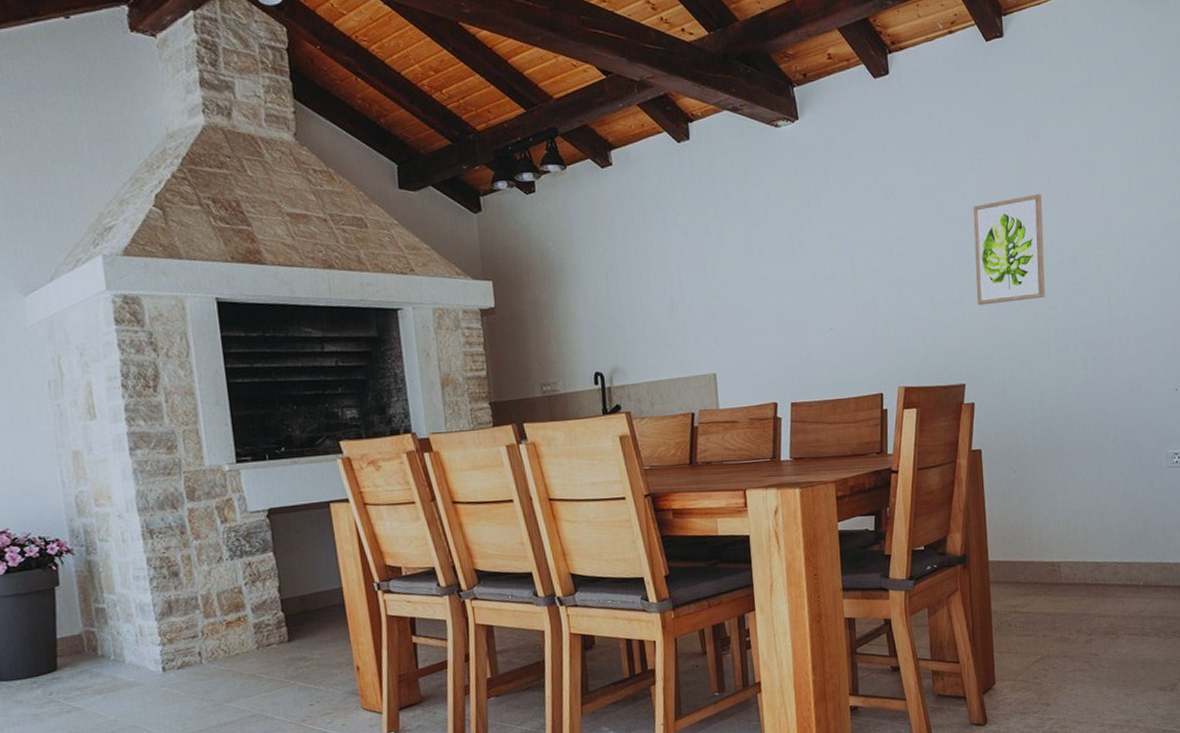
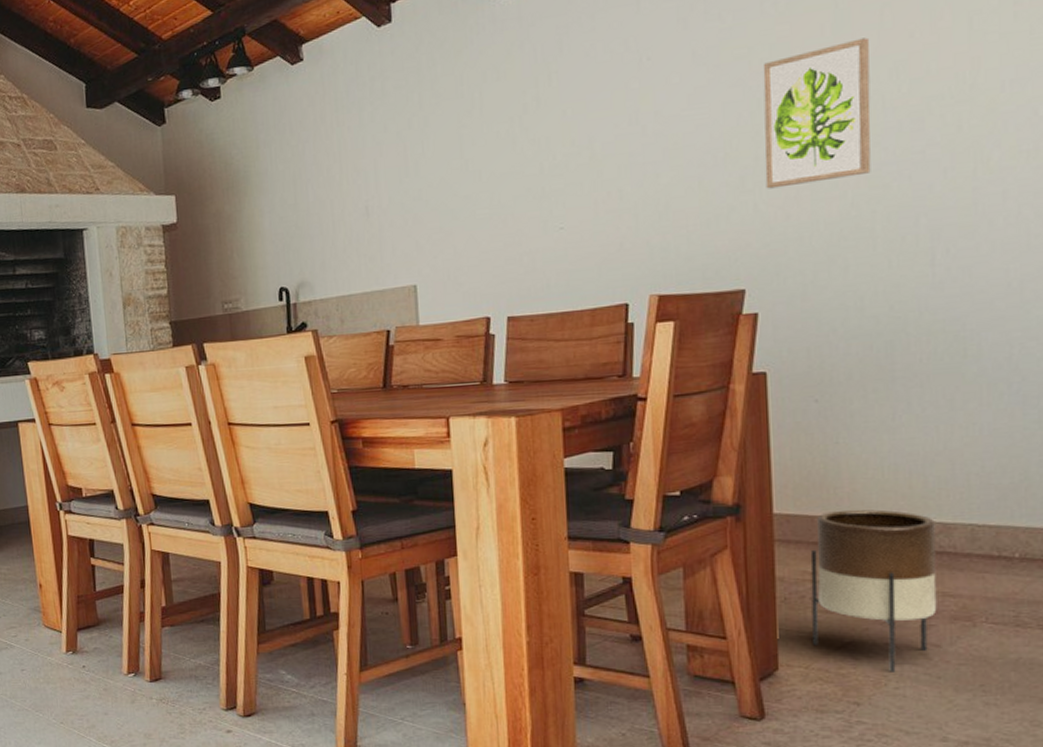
planter: none [1014,554,1095,678] -> present [810,509,937,672]

